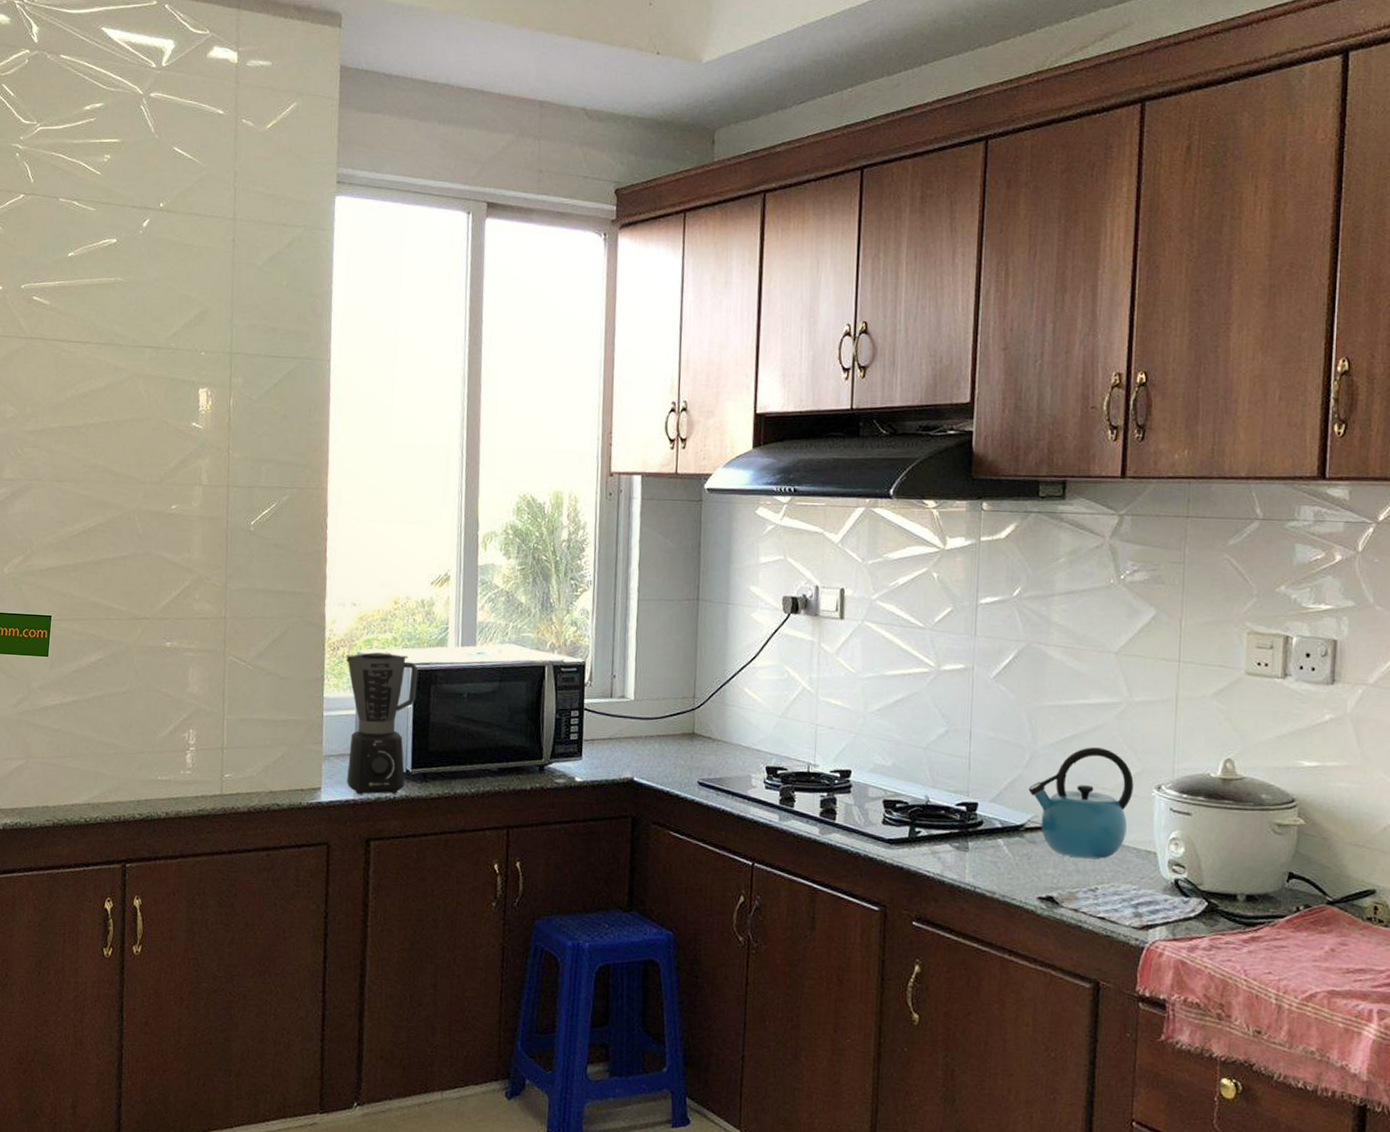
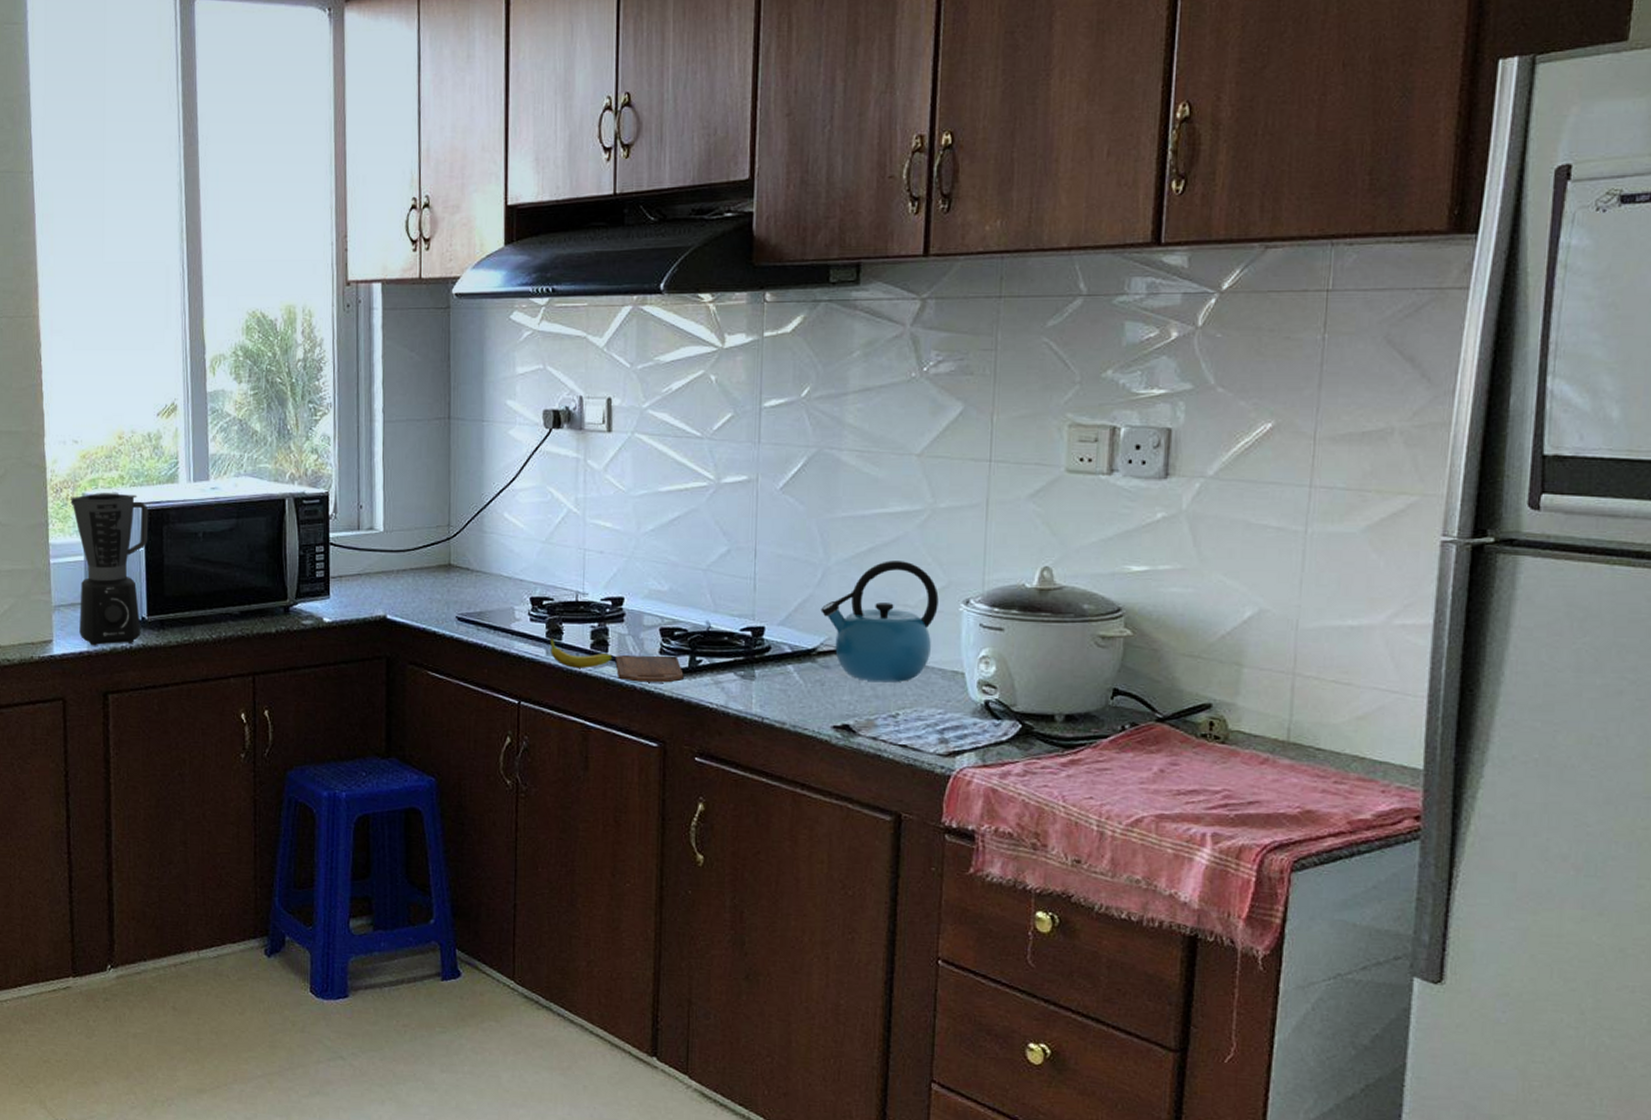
fruit: none [782,803,840,835] -> present [549,636,613,669]
cutting board: none [842,824,904,851] -> present [615,655,684,683]

